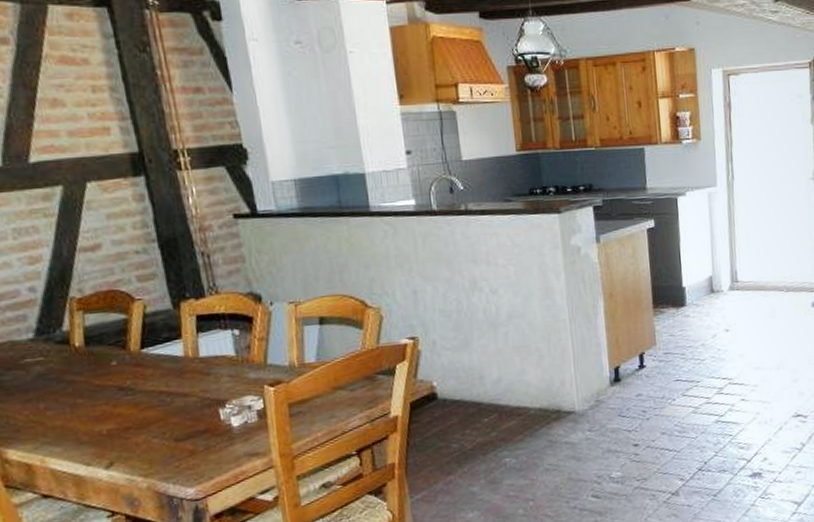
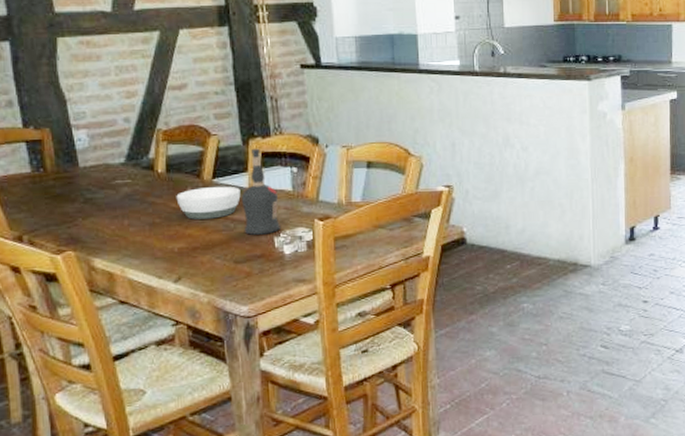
bowl: none [99,356,176,397] -> present [176,186,241,219]
liquor bottle: none [176,311,225,409] -> present [241,148,280,235]

